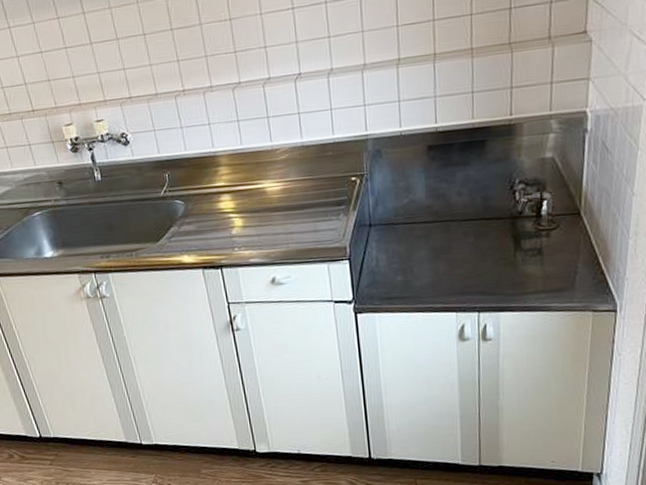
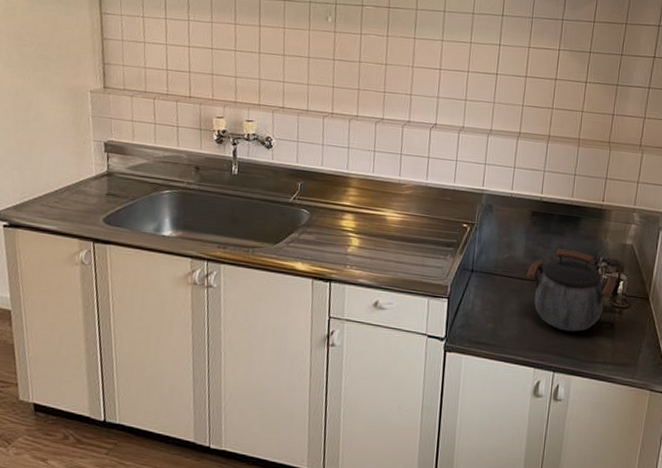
kettle: none [431,178,539,268] -> present [526,249,617,332]

